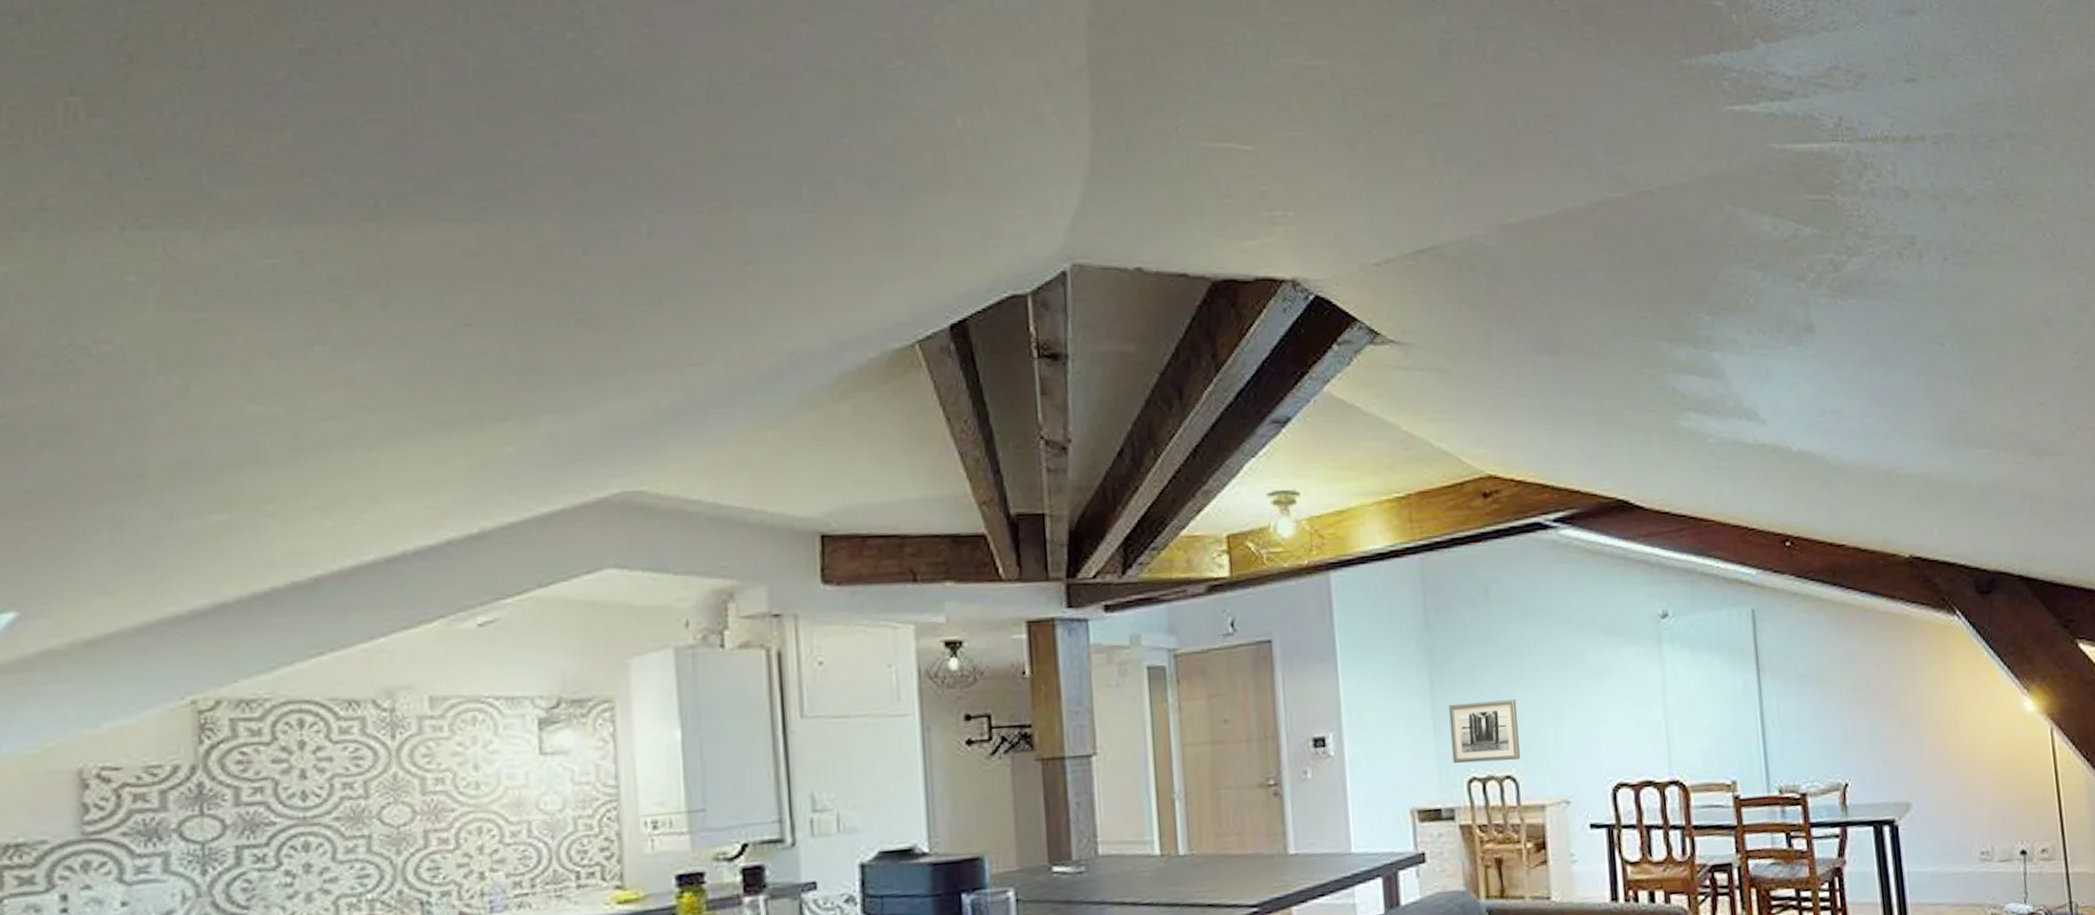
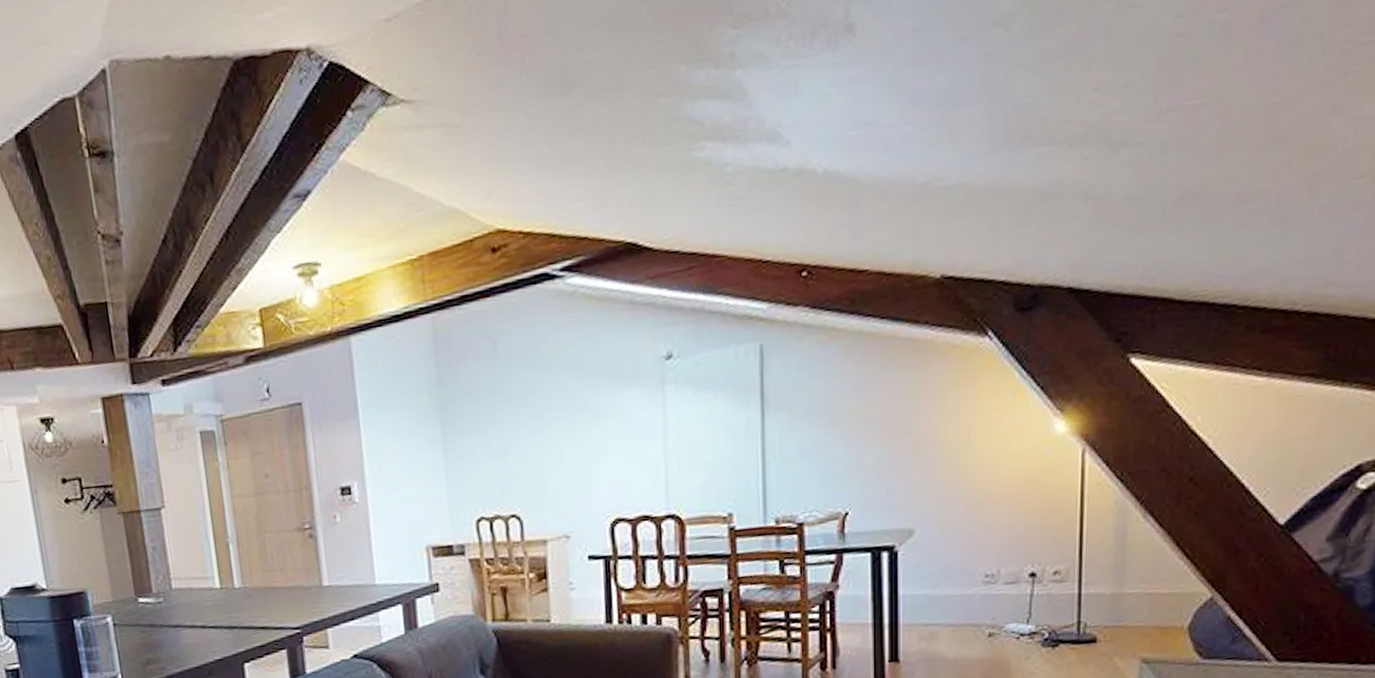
wall art: present [1448,699,1520,764] -> none [459,445,524,505]

